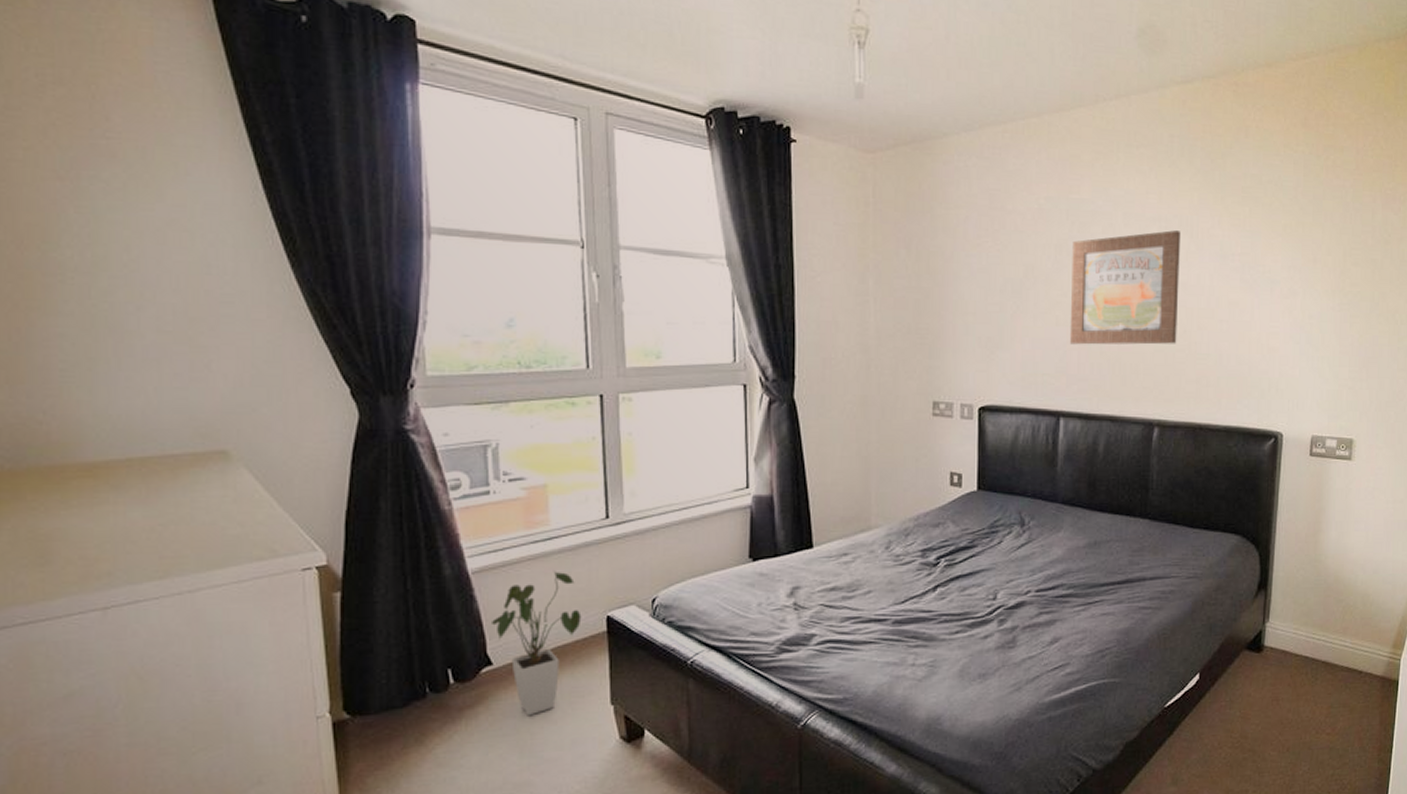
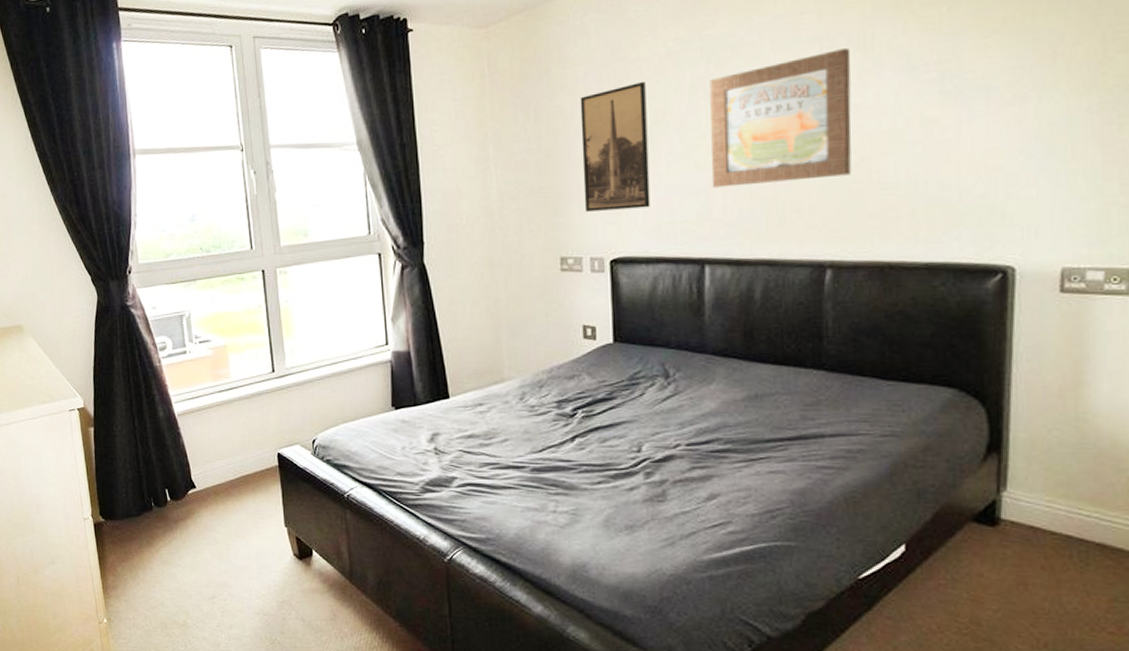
house plant: present [492,571,582,716] -> none [194,415,259,531]
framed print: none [958,233,1019,358] -> present [580,81,651,212]

